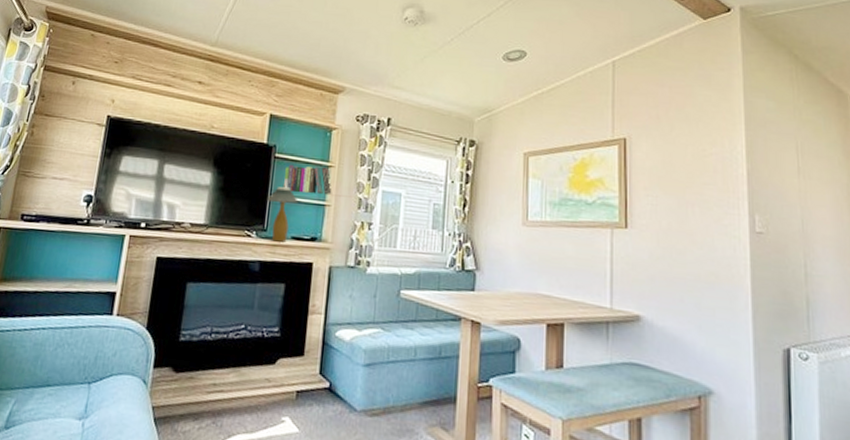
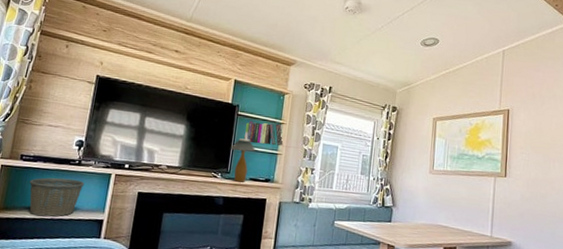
basket: none [30,240,94,290] -> present [29,177,85,217]

